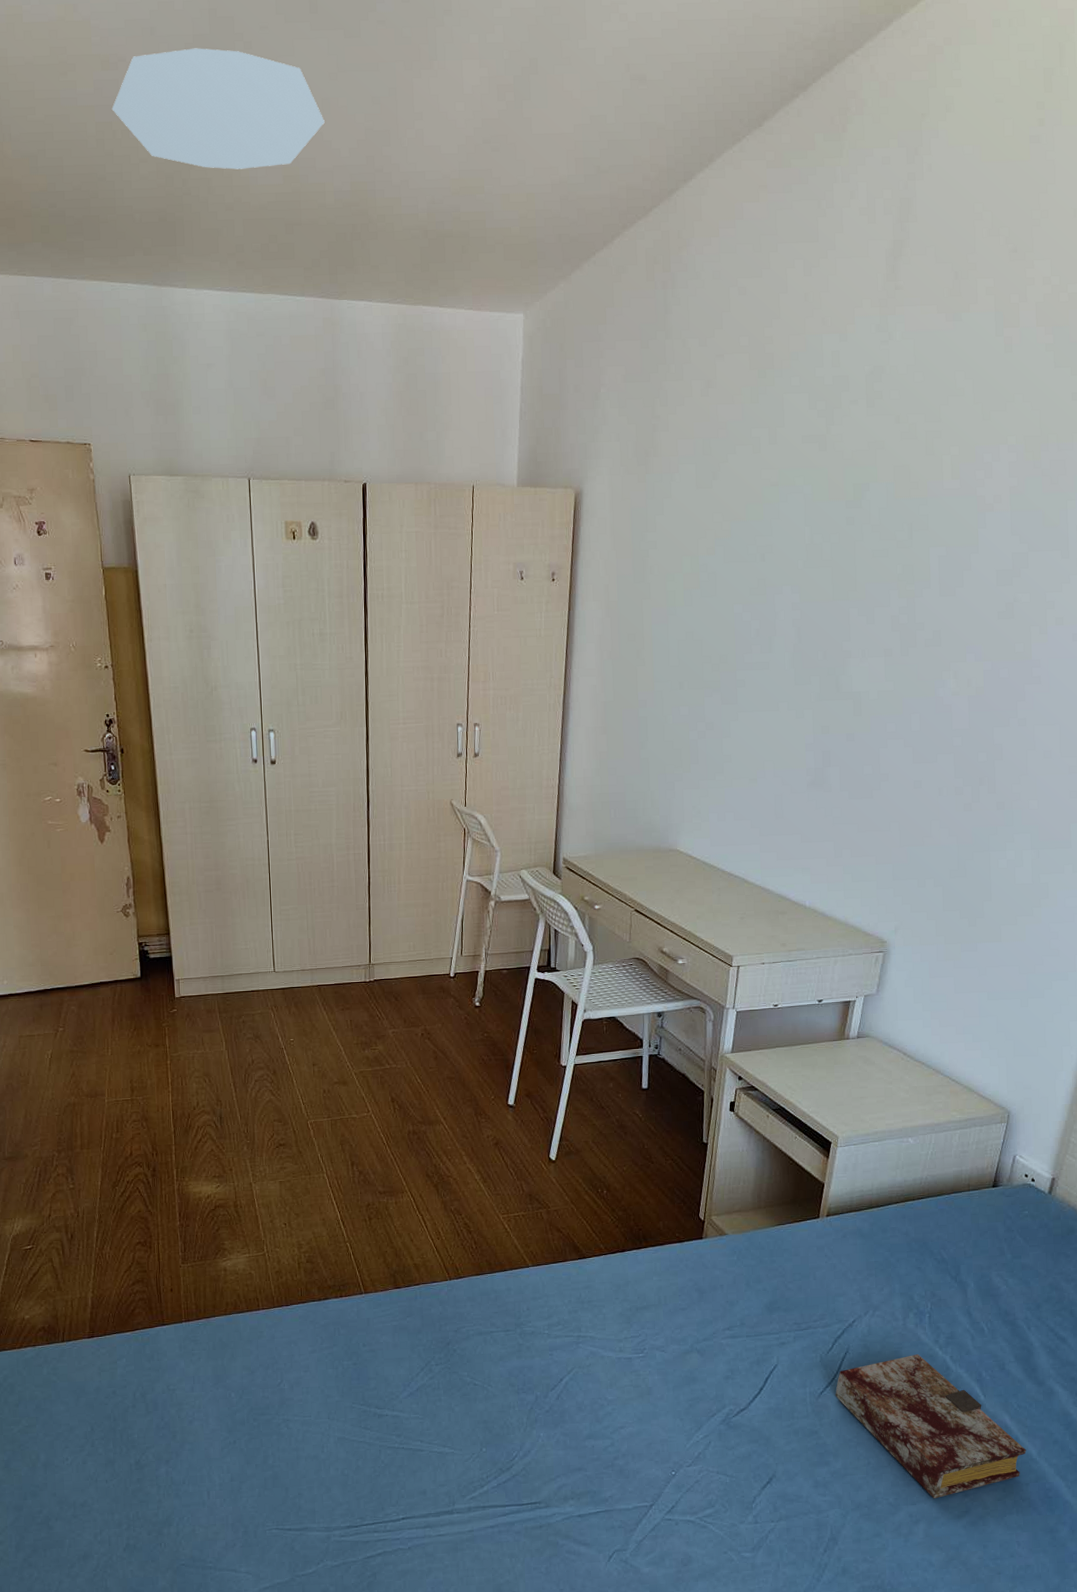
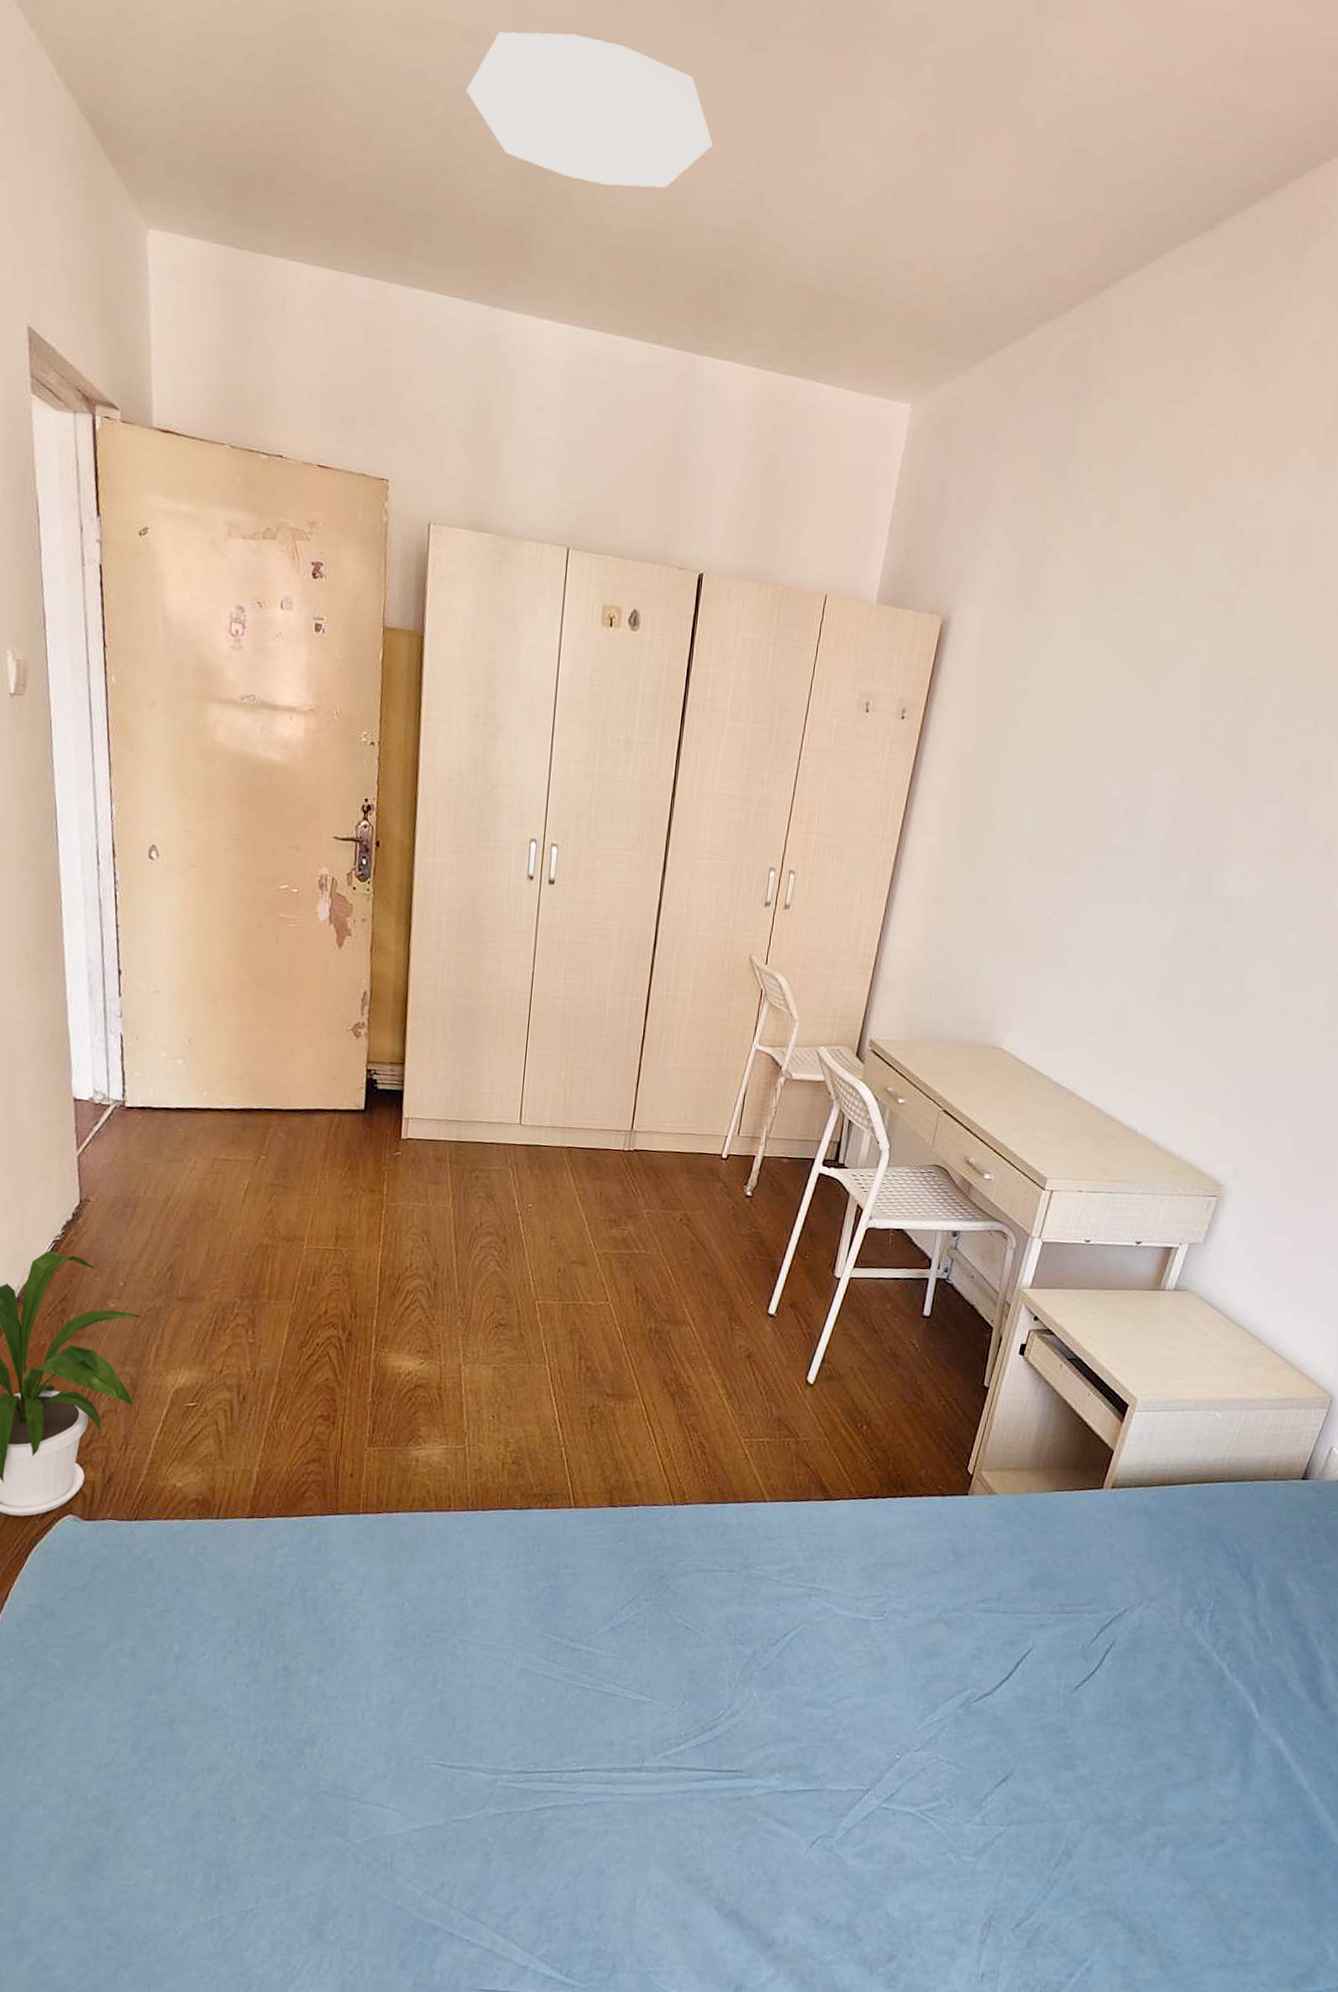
book: present [835,1353,1026,1499] -> none [1093,1656,1298,1822]

